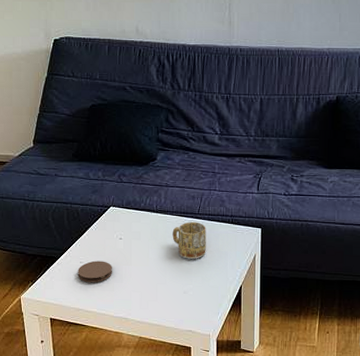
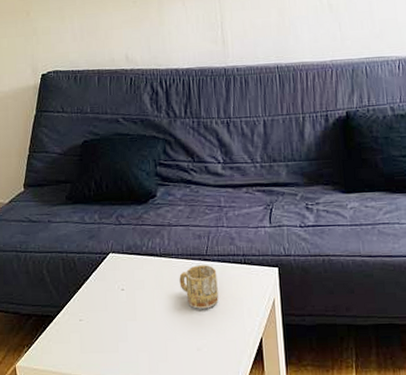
coaster: present [78,260,113,283] -> none [77,317,117,344]

